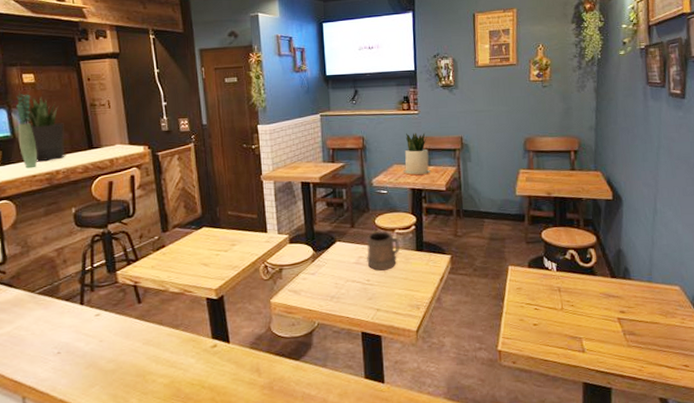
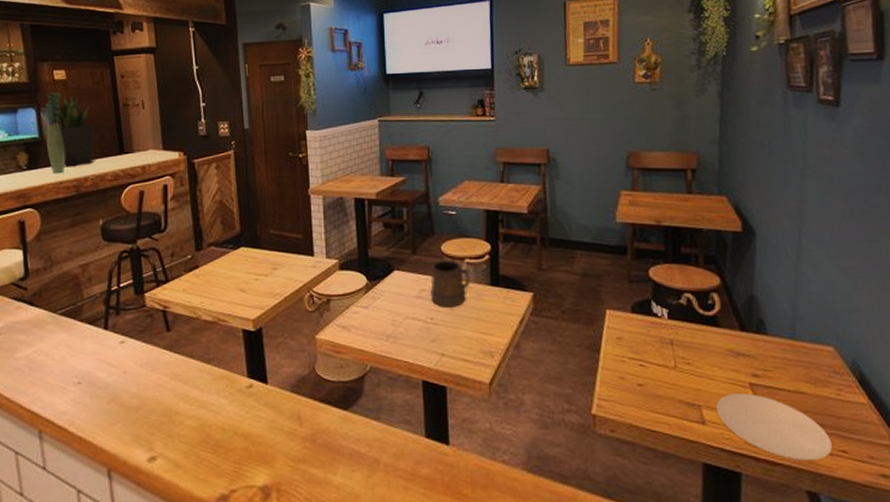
planter: present [403,132,432,176] -> none [475,143,511,195]
plate: none [592,326,679,376] -> present [715,393,833,462]

